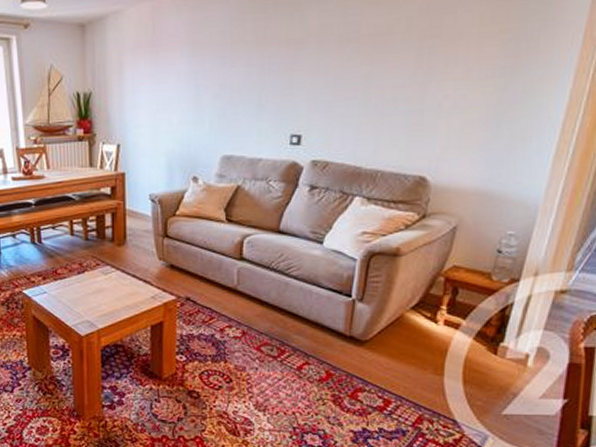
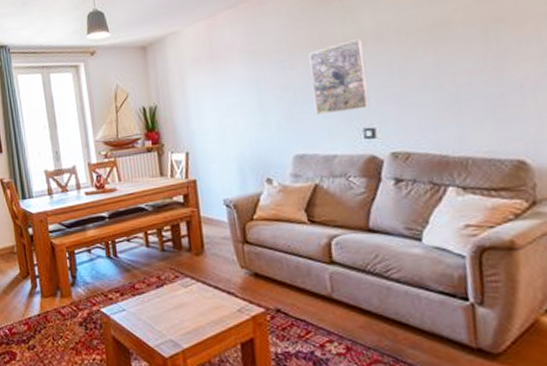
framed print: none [249,41,306,117] -> present [308,39,371,115]

